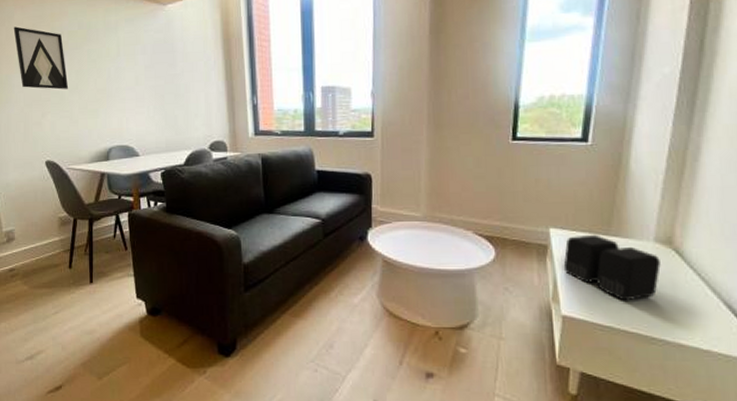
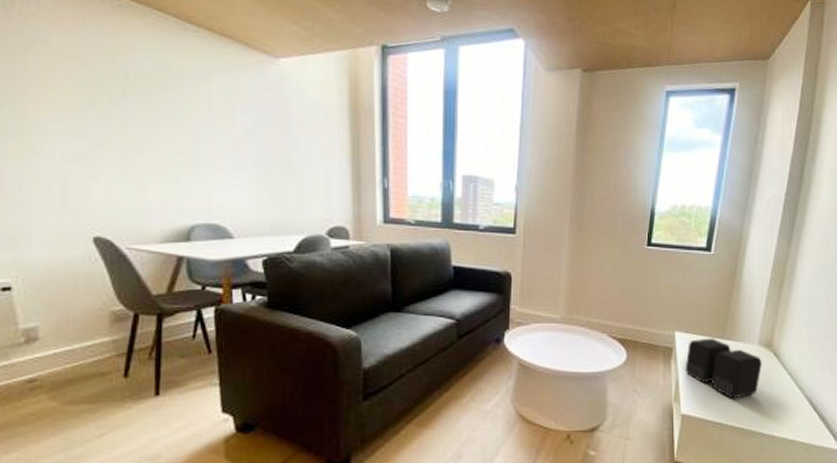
wall art: present [13,26,69,90] -> none [48,54,134,146]

